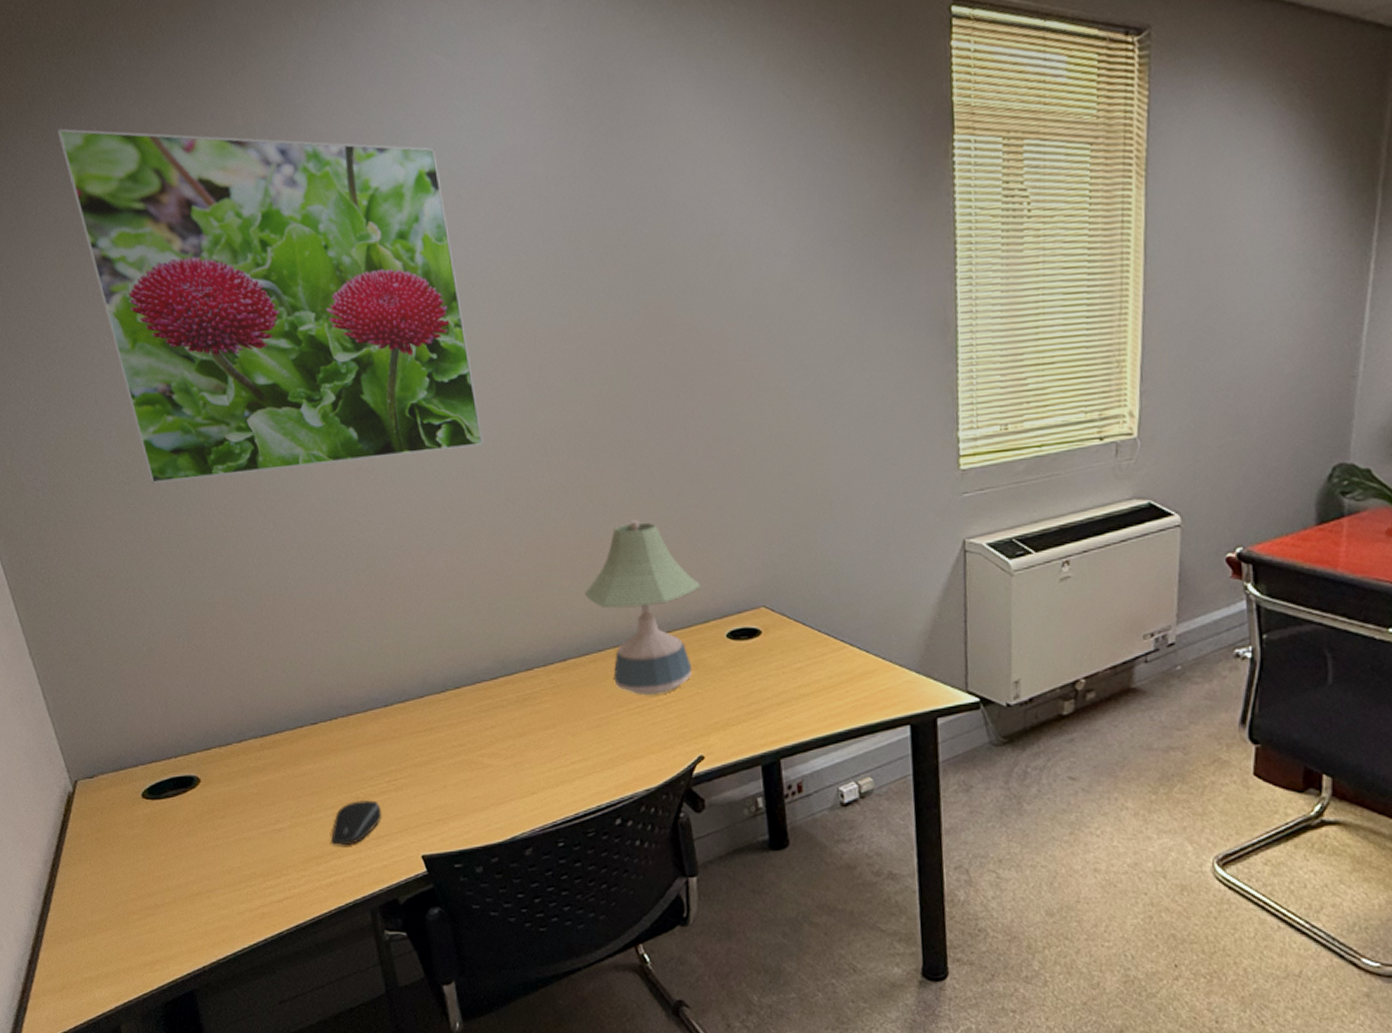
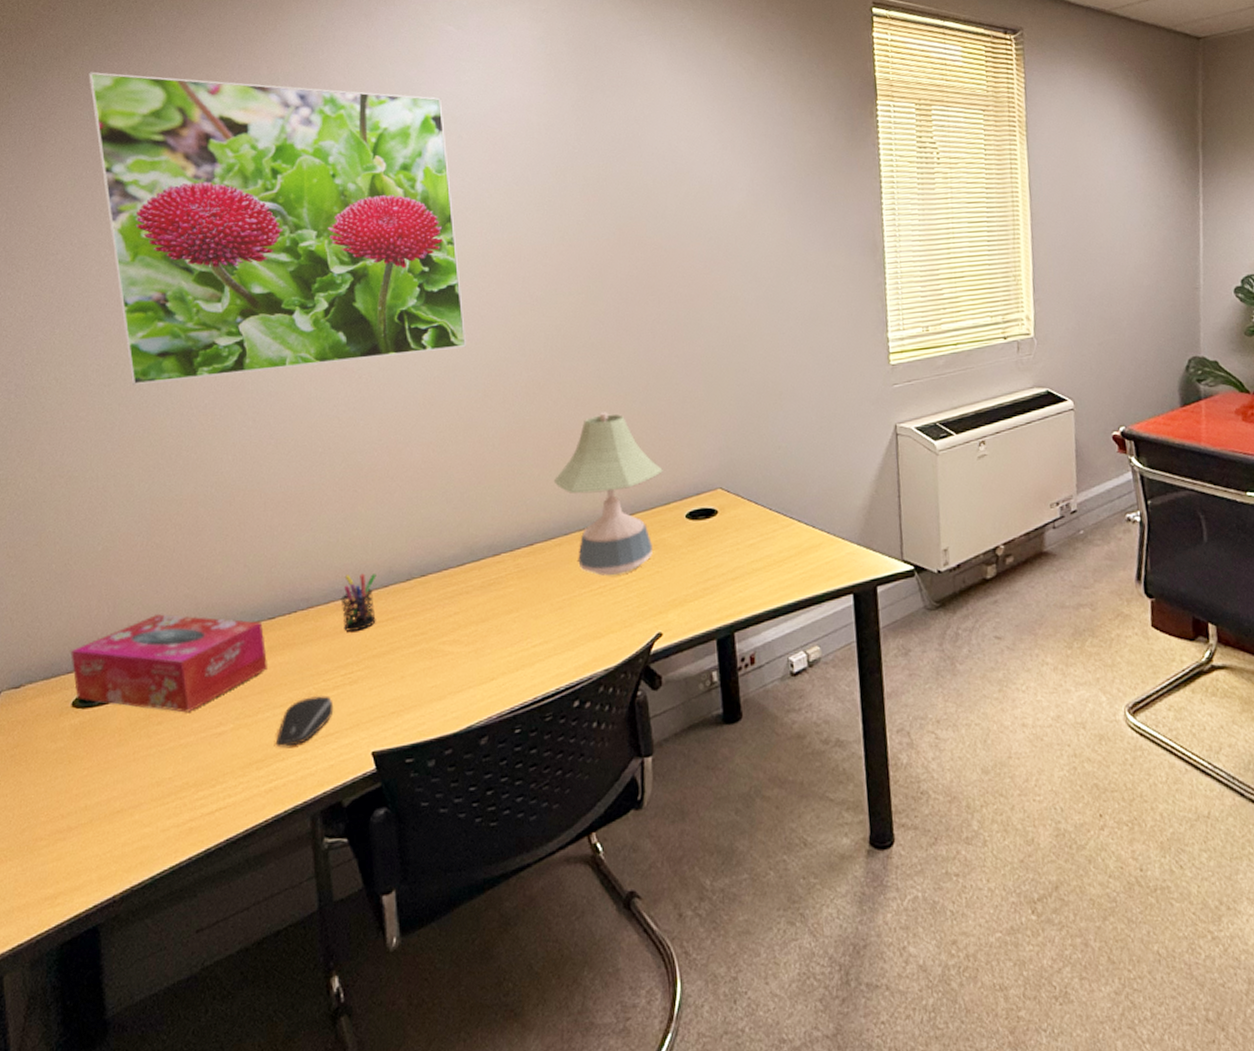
tissue box: none [133,715,315,809] -> present [70,614,267,713]
pen holder: none [378,683,415,740] -> present [340,573,377,632]

